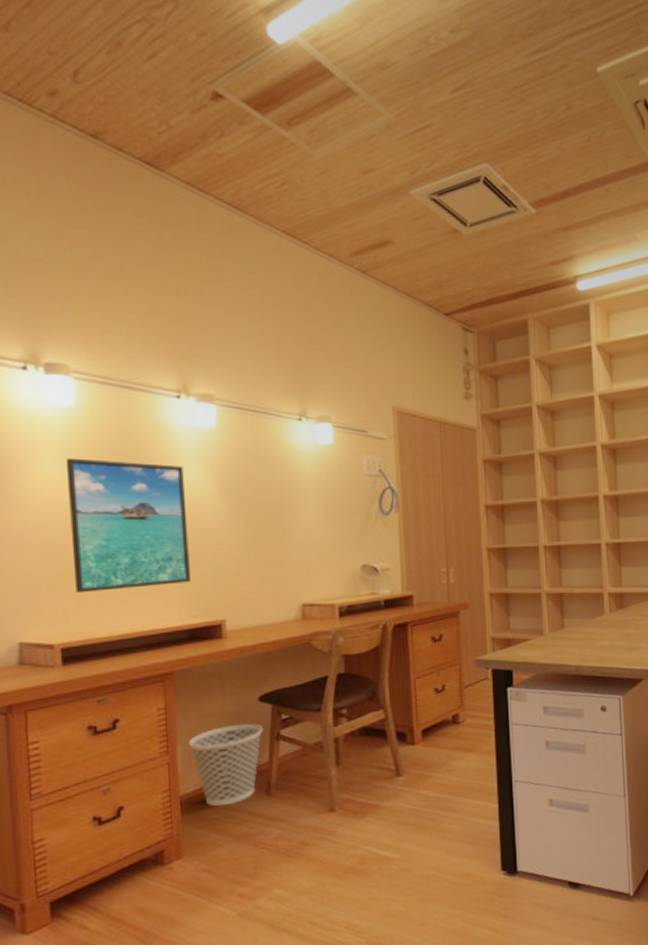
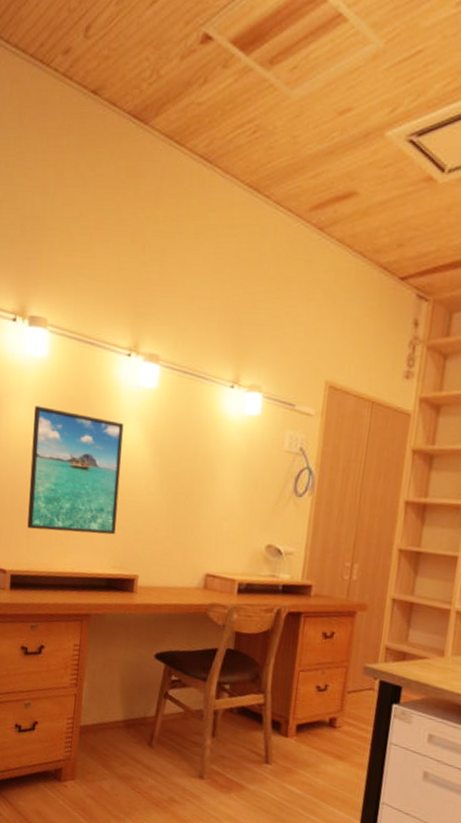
wastebasket: present [188,723,264,807] -> none [93,673,155,746]

